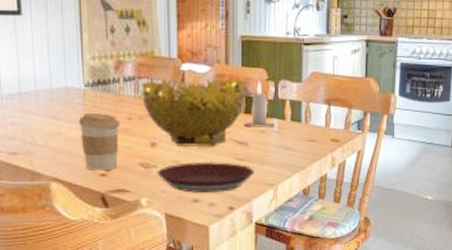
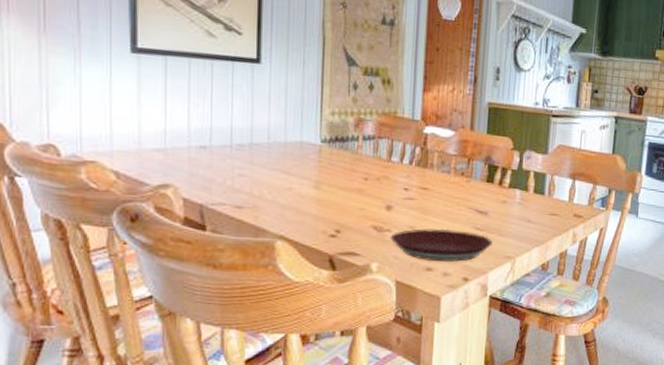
coffee cup: present [79,112,120,171] -> none [311,169,355,231]
decorative bowl: present [140,78,246,148] -> none [379,141,490,214]
candle: present [244,80,274,127] -> none [485,149,517,198]

